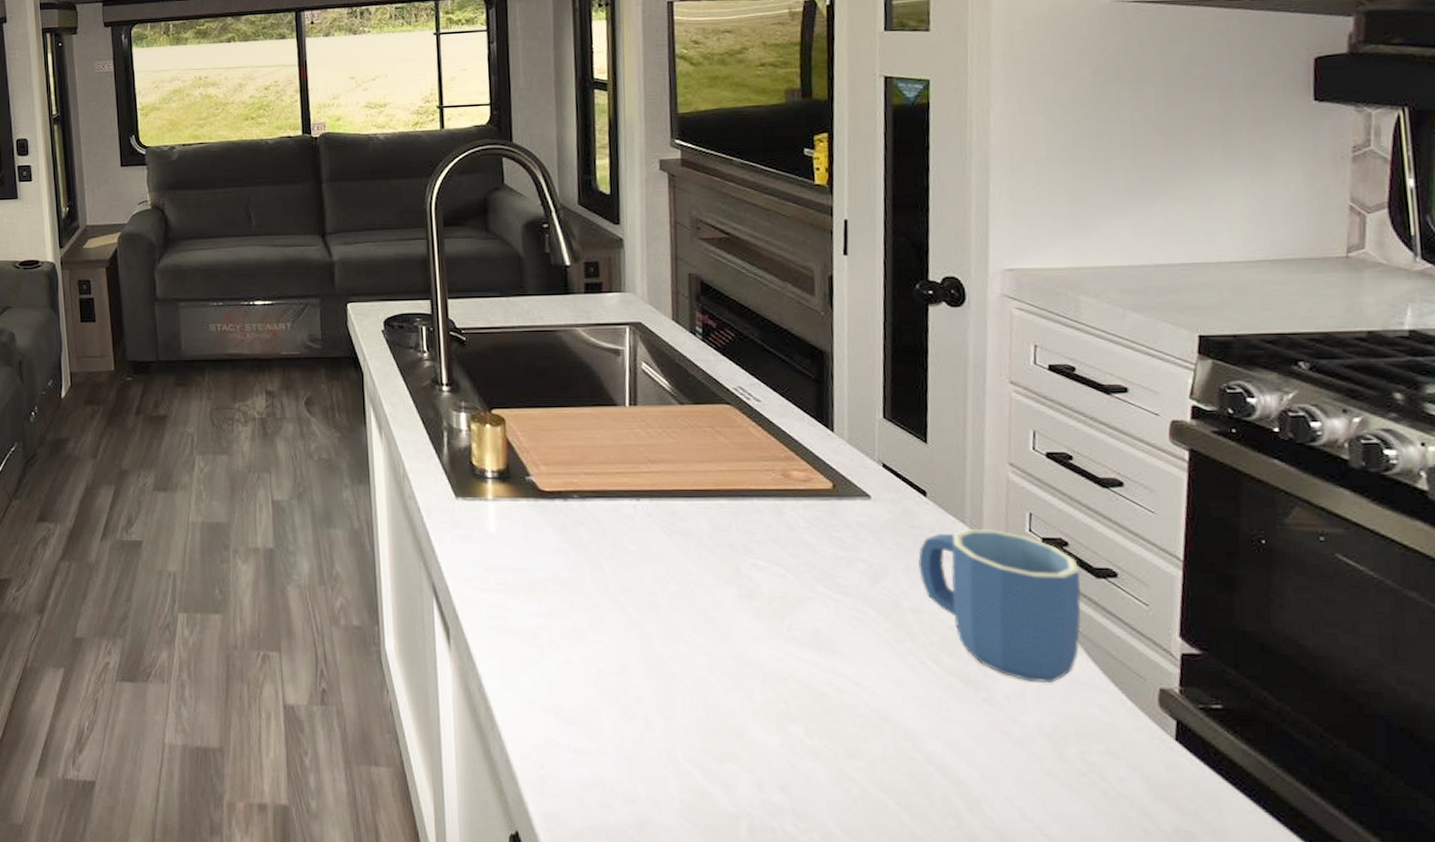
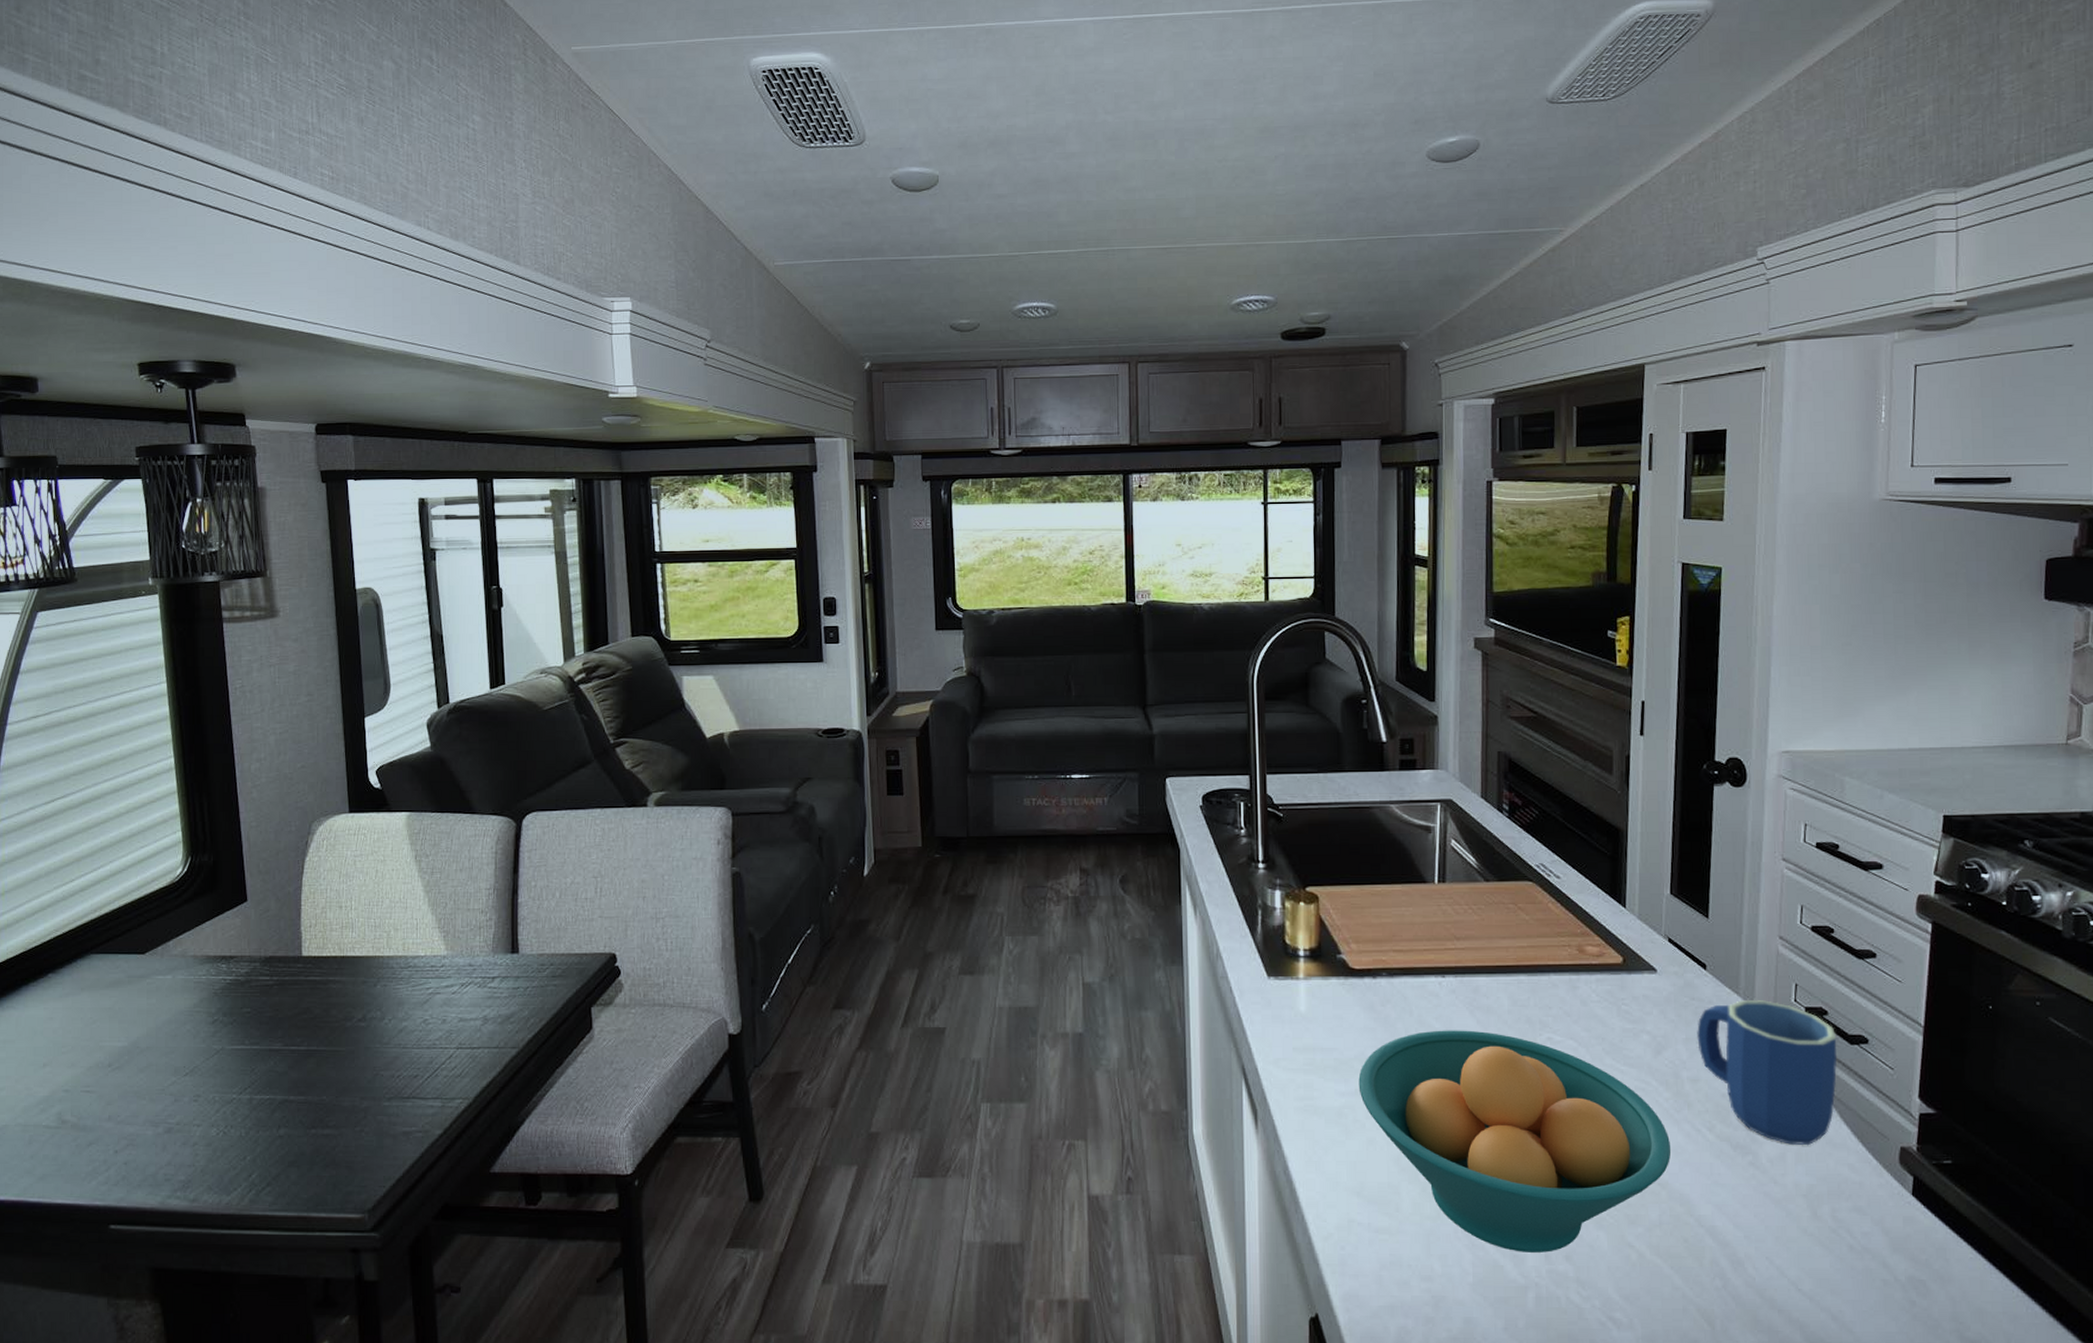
fruit bowl: none [552,553,894,782] -> present [1358,1030,1672,1253]

